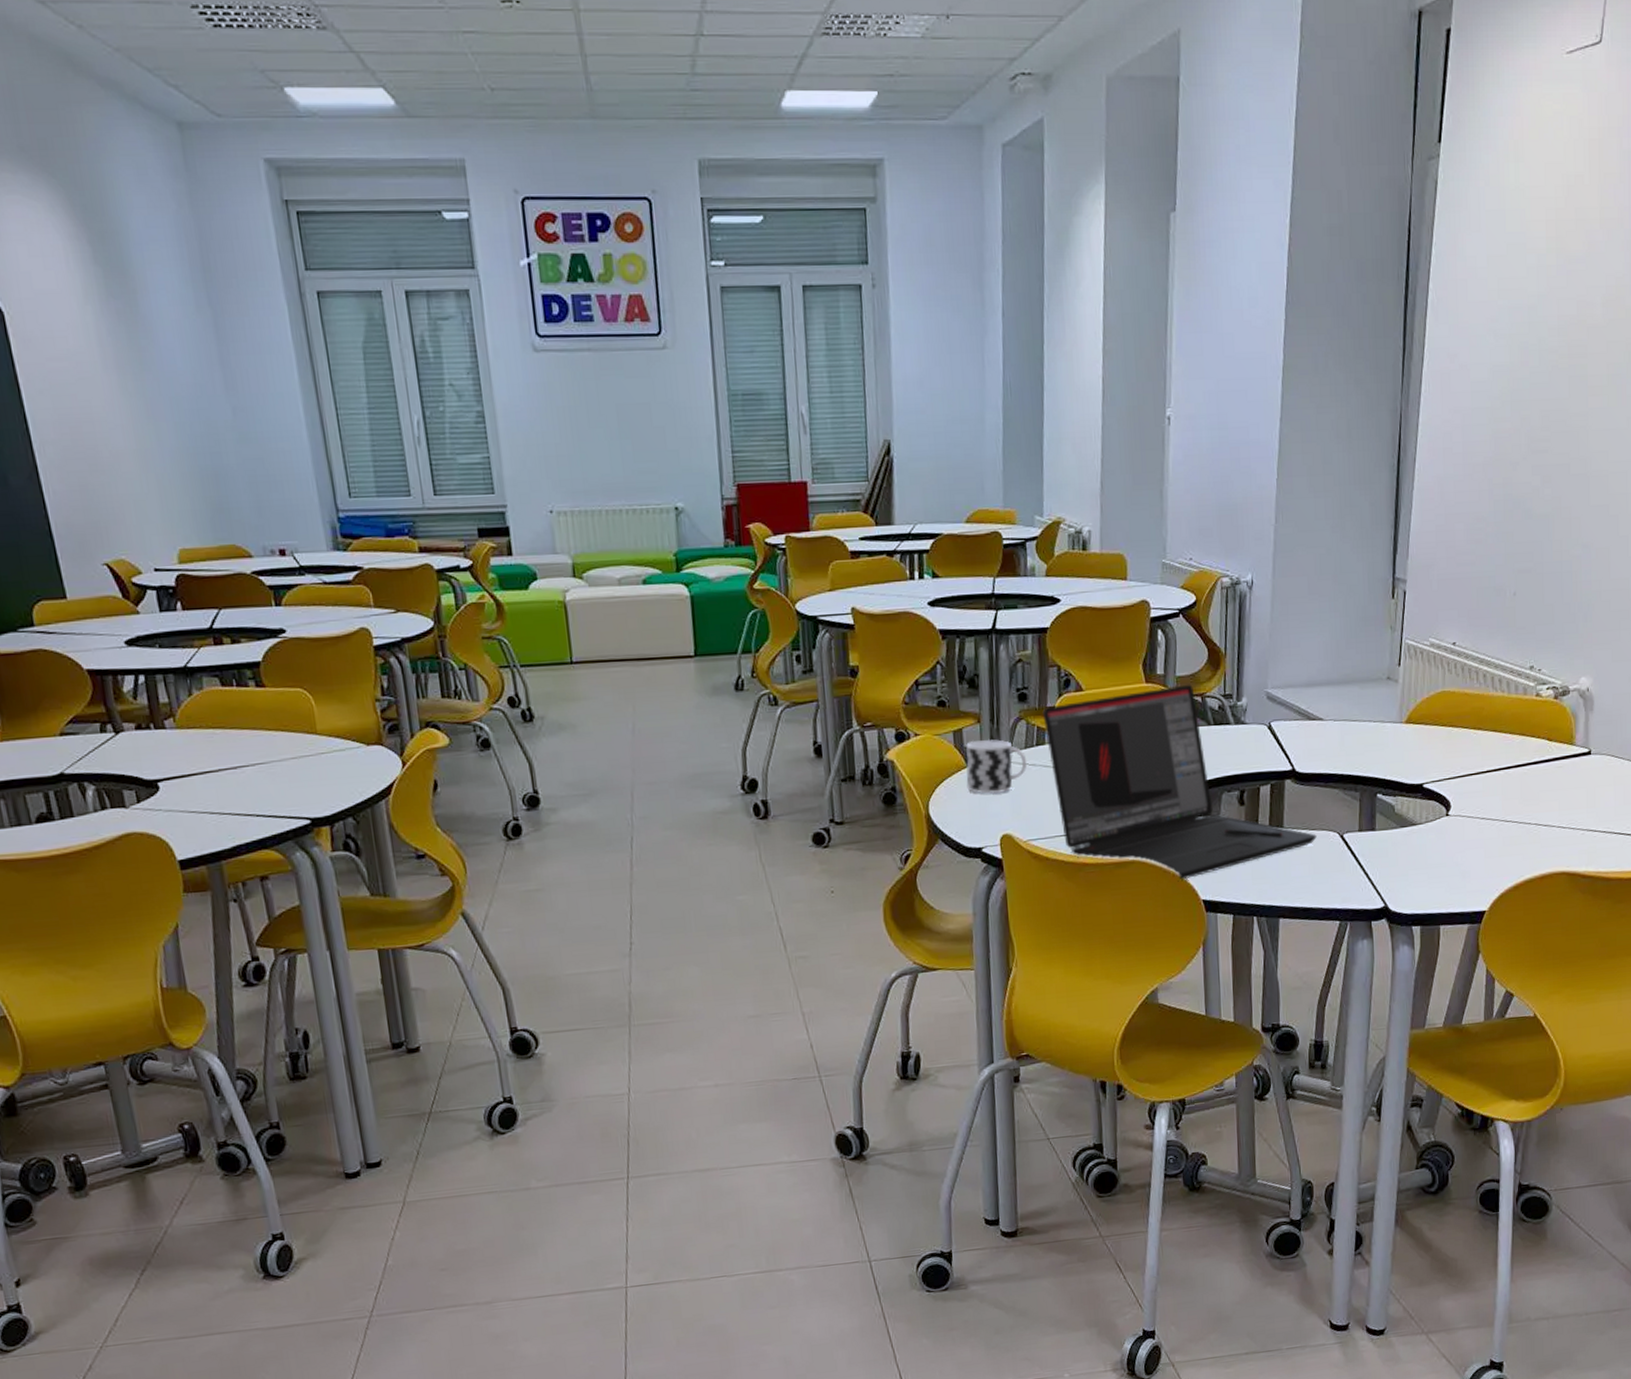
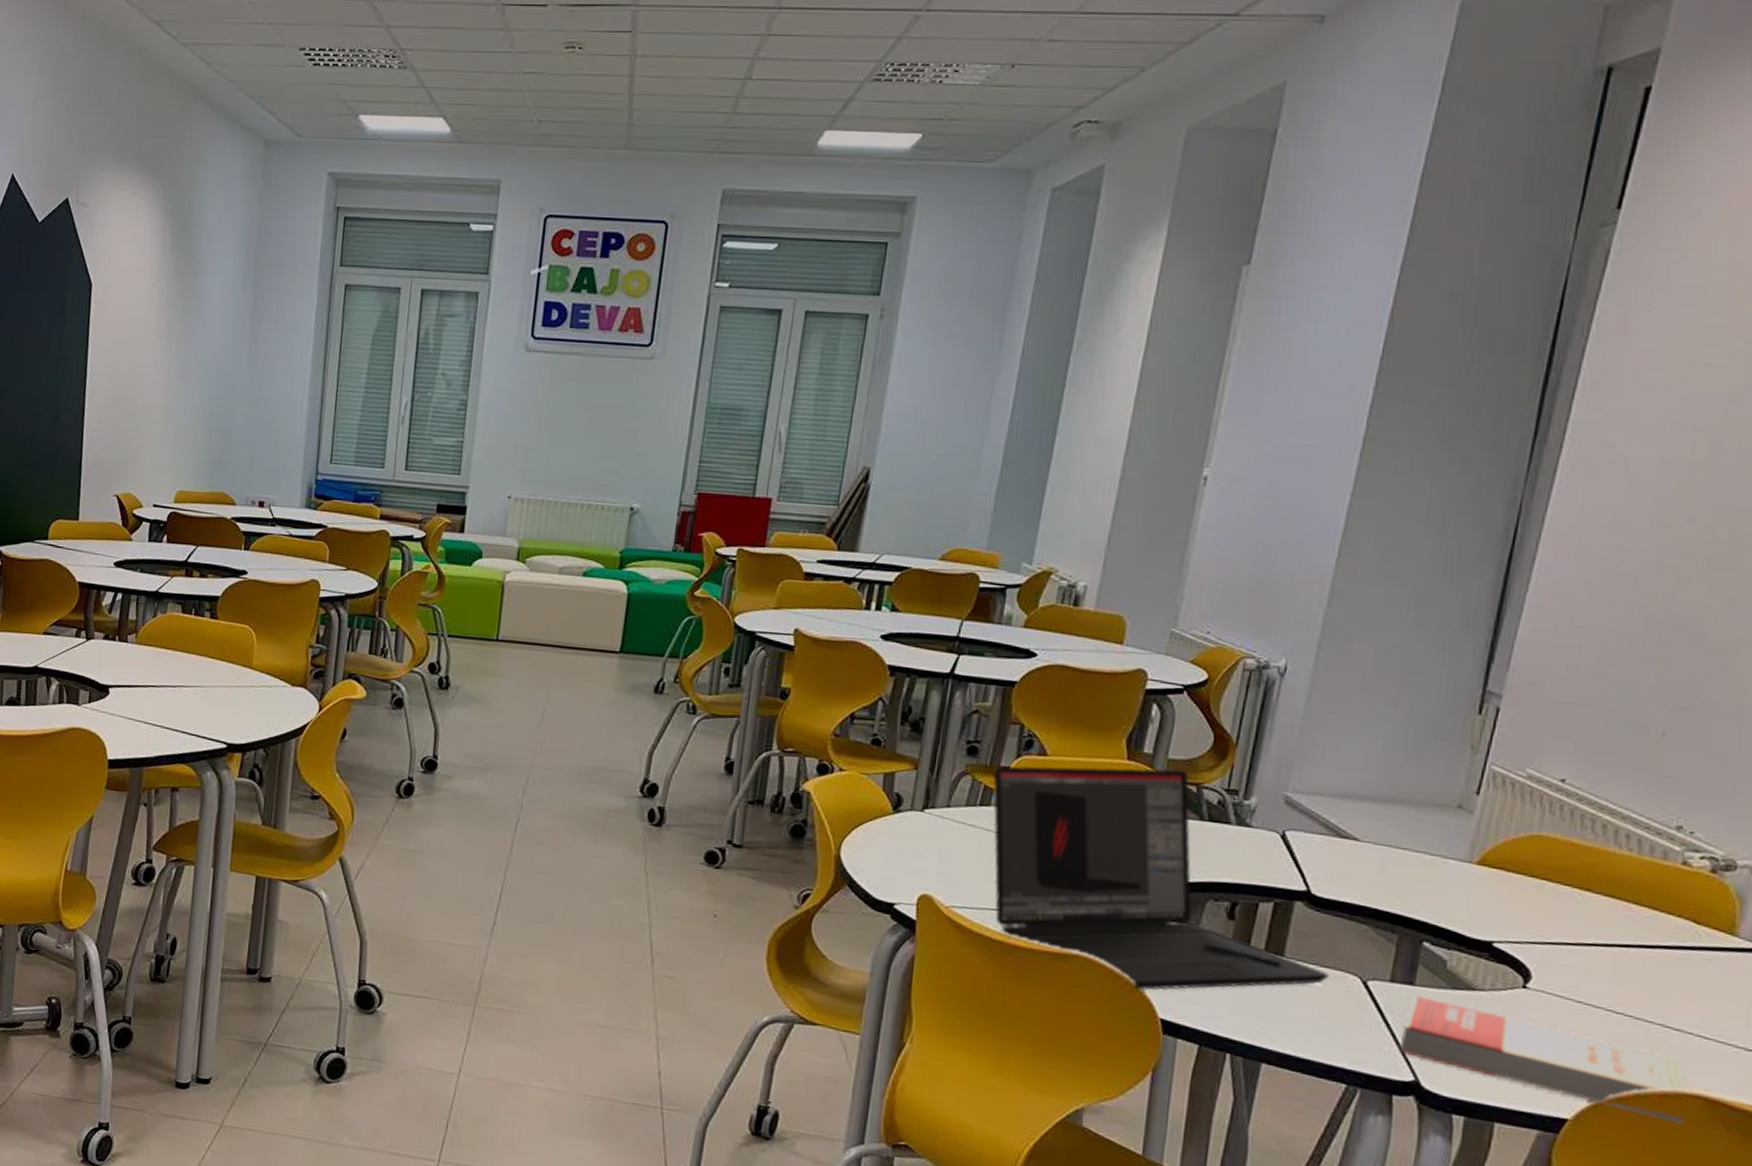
cup: present [966,739,1027,795] -> none [889,787,966,850]
book: none [1371,838,1557,897] -> present [1399,996,1690,1124]

